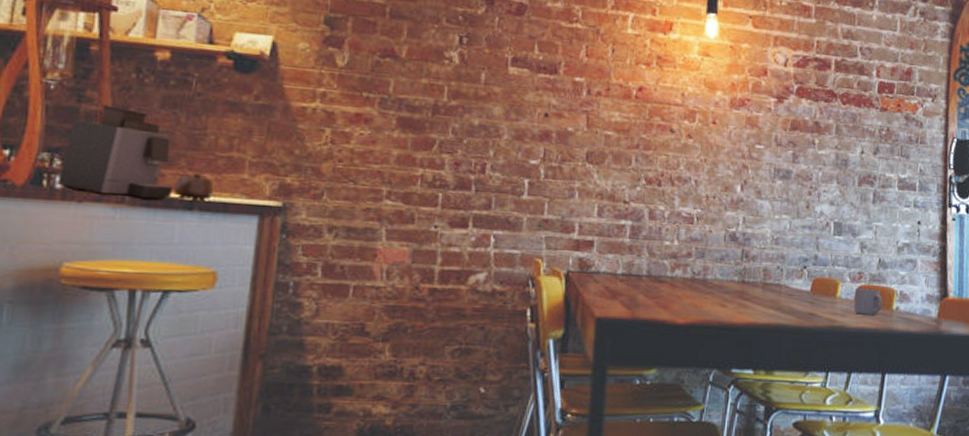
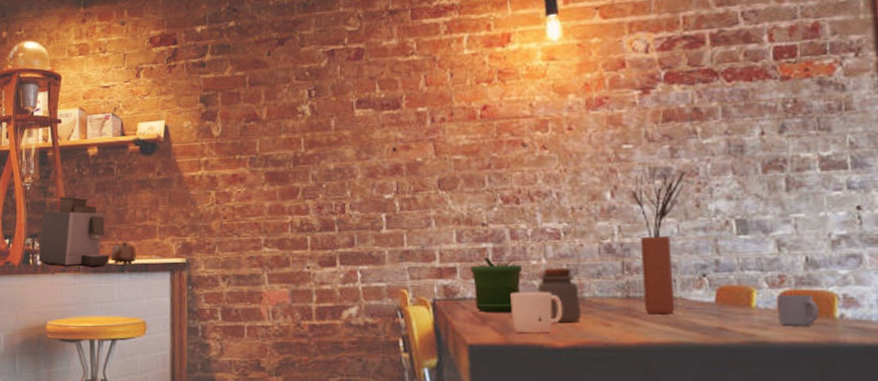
planter: none [607,232,658,289] -> present [469,256,524,313]
mug: none [640,269,688,311] -> present [510,291,563,334]
jar: none [667,249,704,302] -> present [538,267,581,323]
vase: none [755,173,803,299] -> present [631,172,686,315]

